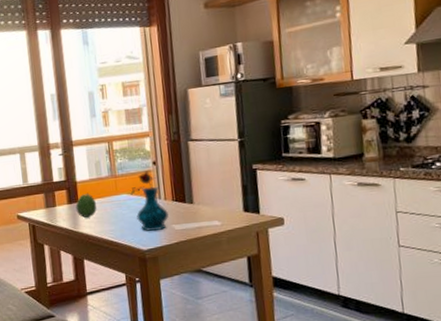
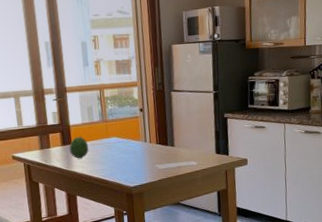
vase: present [130,171,169,232] -> none [119,117,153,171]

